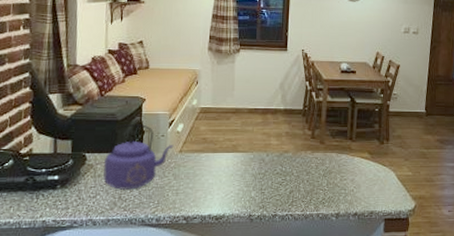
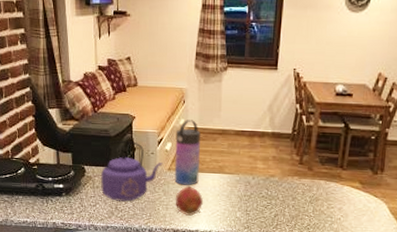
water bottle: none [186,100,214,167] -> present [174,120,200,185]
fruit: none [186,168,217,200] -> present [175,186,204,216]

